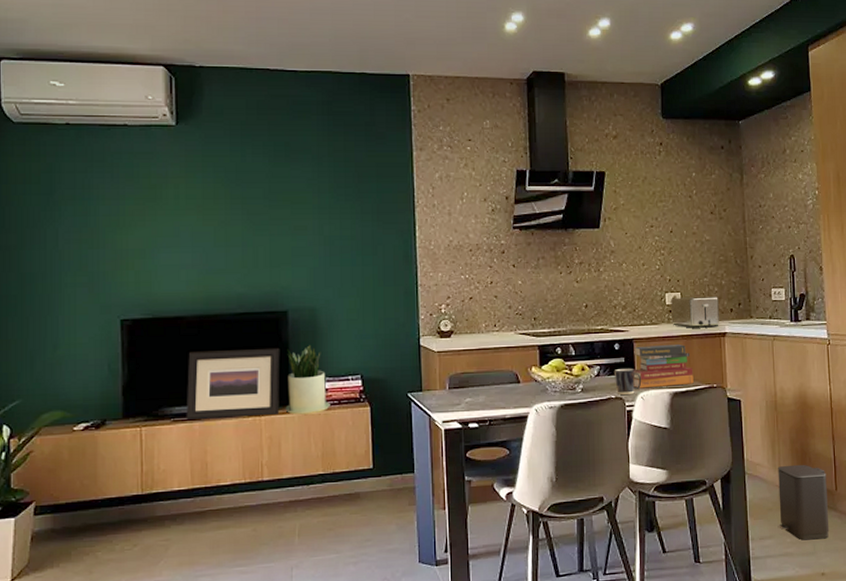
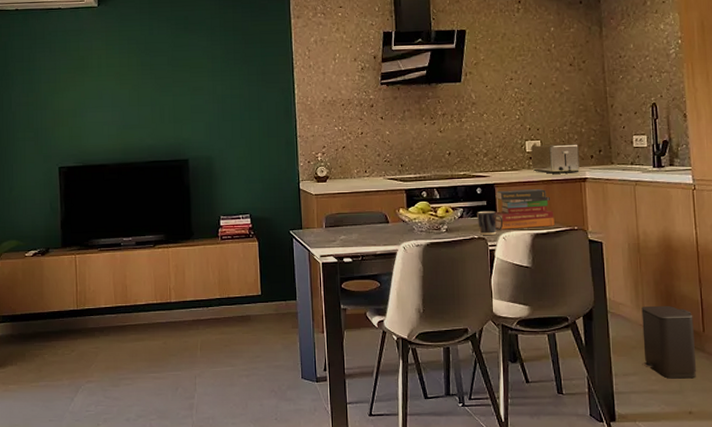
picture frame: present [186,347,280,420] -> none [109,190,183,249]
planter: present [285,345,330,415] -> none [188,188,225,247]

